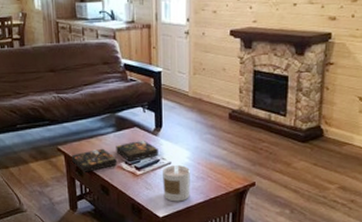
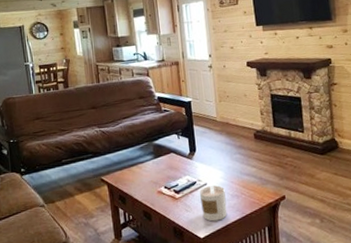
board game: present [72,140,158,172] -> none [115,164,195,200]

